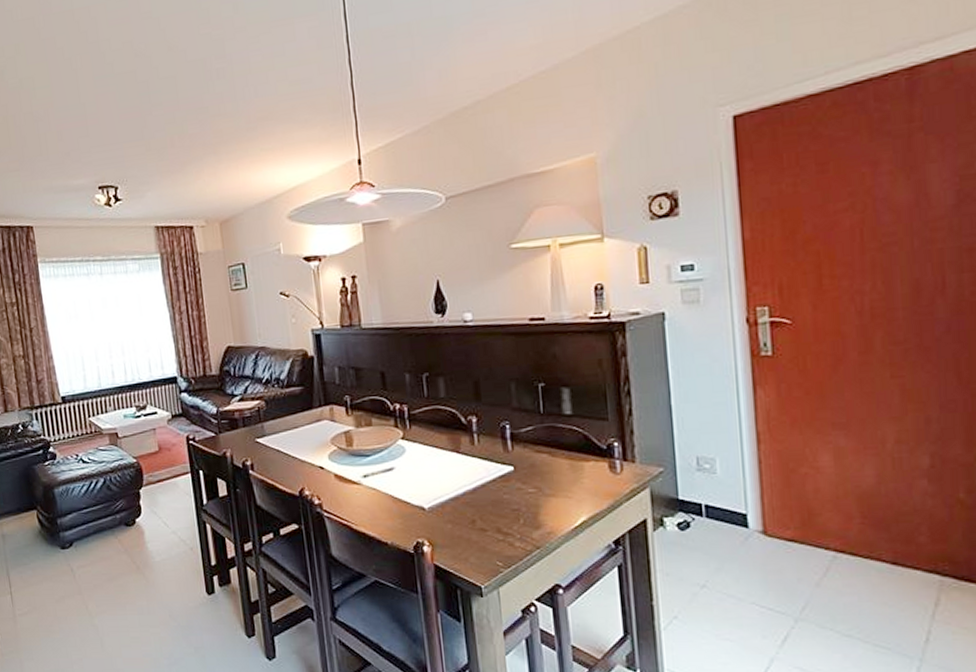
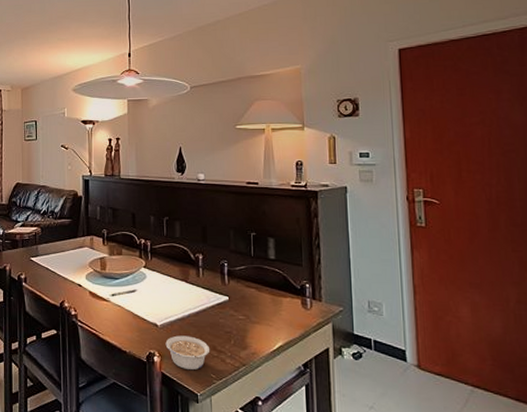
legume: none [436,518,494,559] -> present [165,335,210,371]

